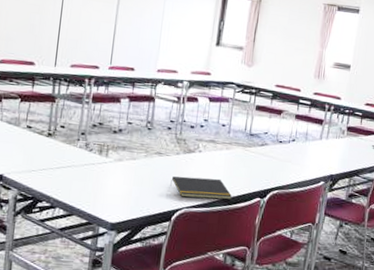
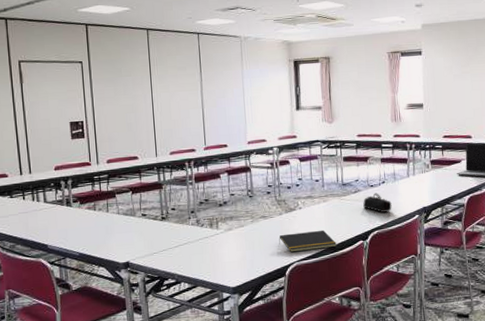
pencil case: none [267,150,298,173] -> present [363,193,392,213]

